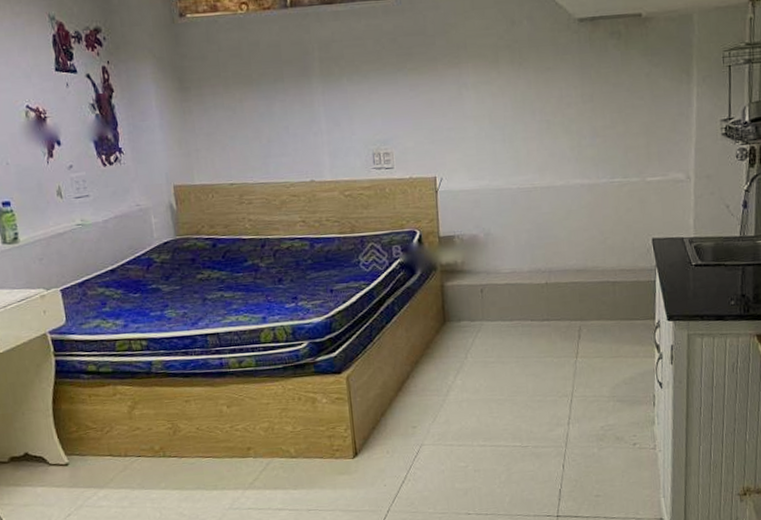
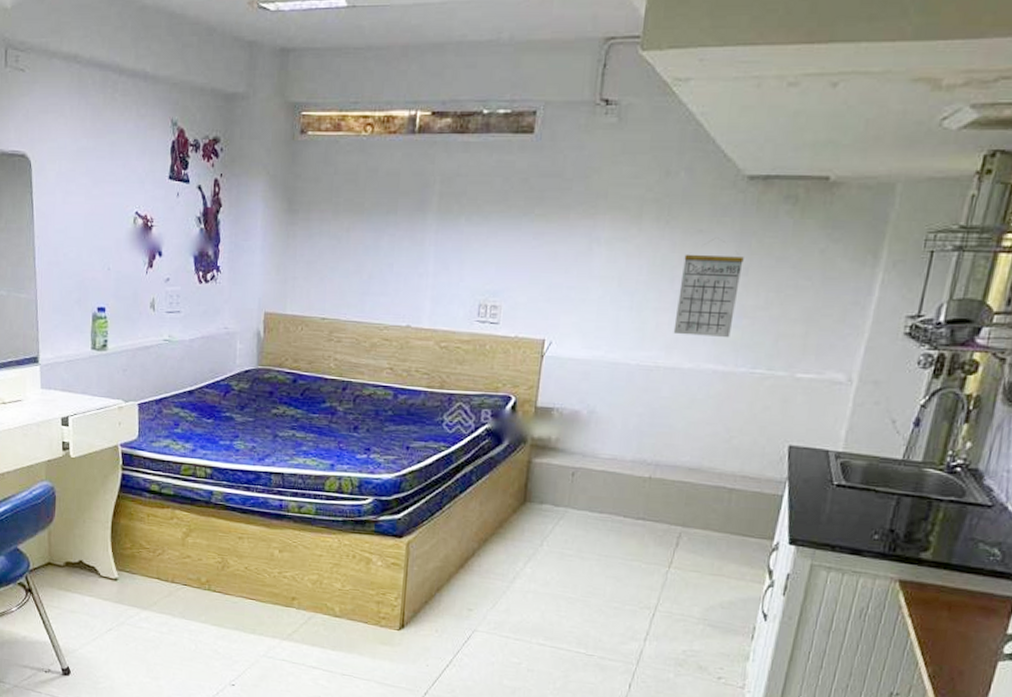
calendar: none [539,74,589,158] -> present [673,239,744,338]

